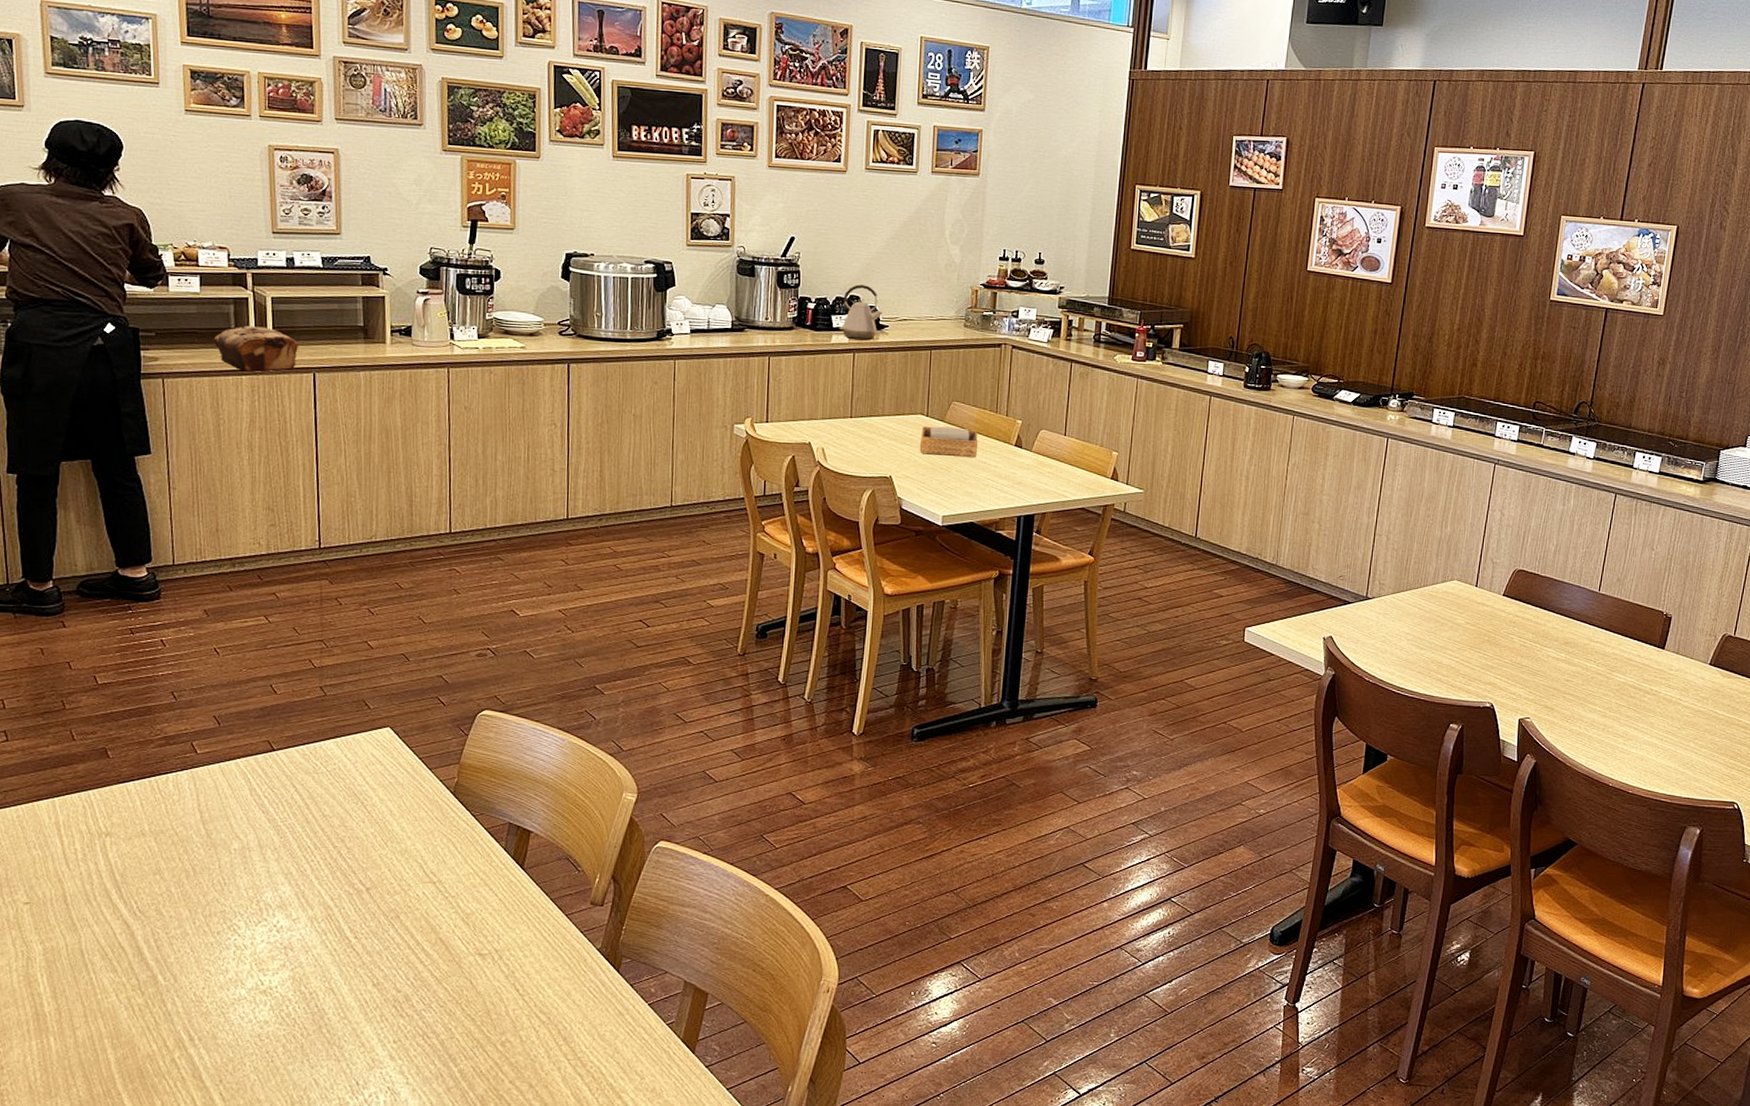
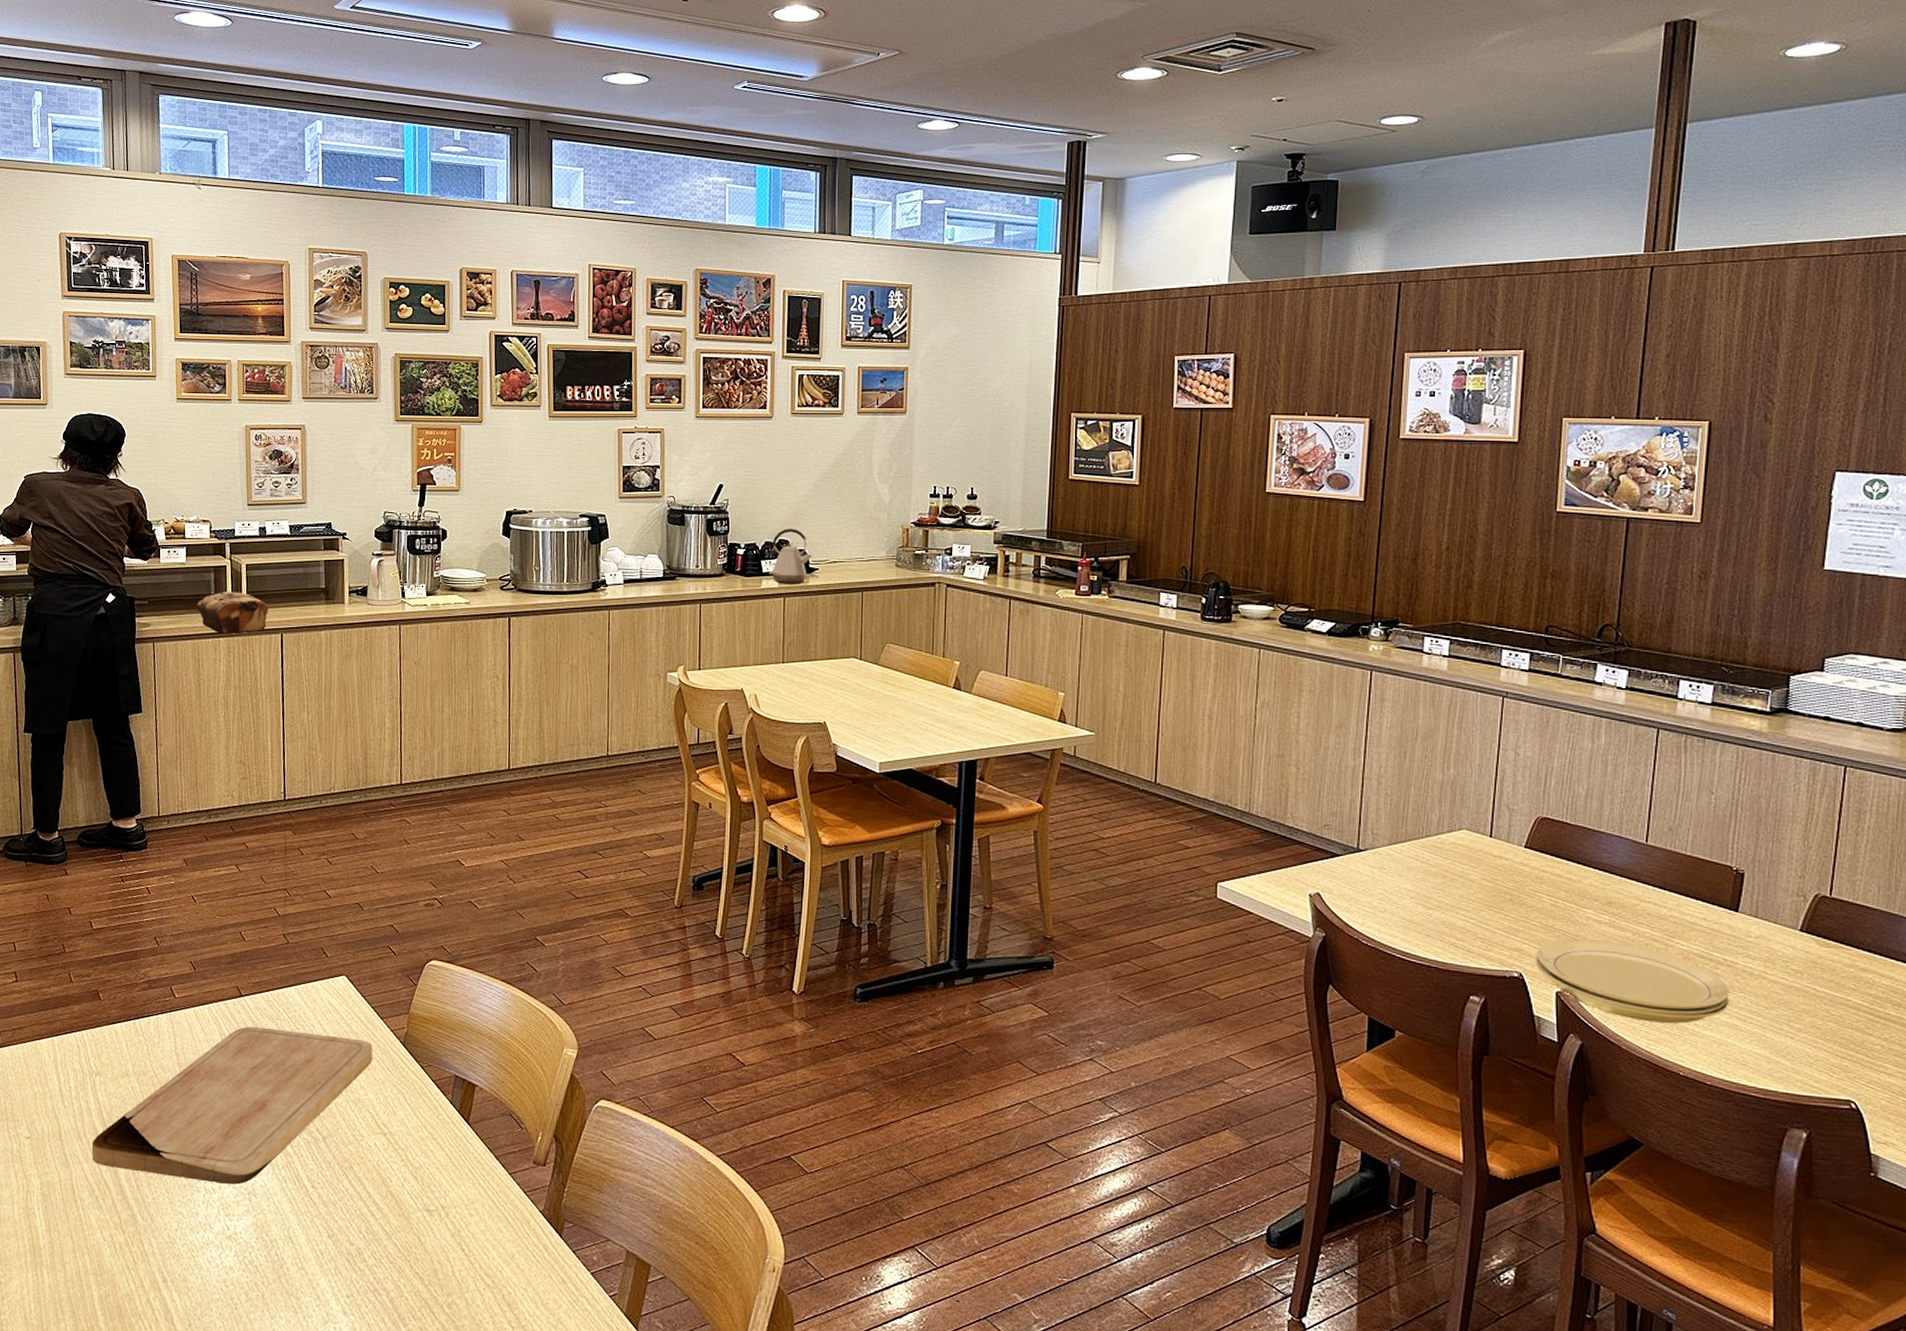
cutting board: none [103,781,420,941] -> present [91,1026,372,1185]
napkin holder: present [919,426,979,458] -> none [853,669,915,702]
plate: none [1504,673,1652,743] -> present [1535,938,1729,1024]

